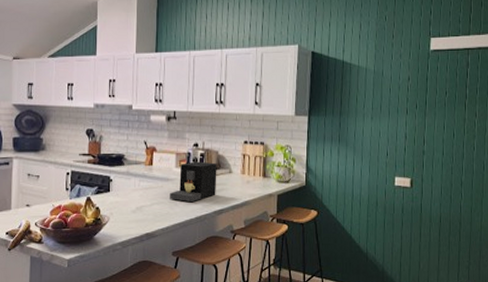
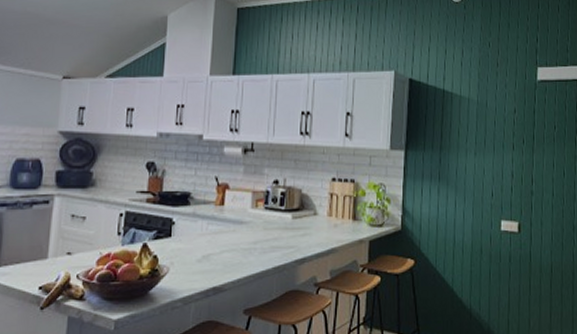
coffee maker: present [170,161,217,202] -> none [243,201,300,249]

